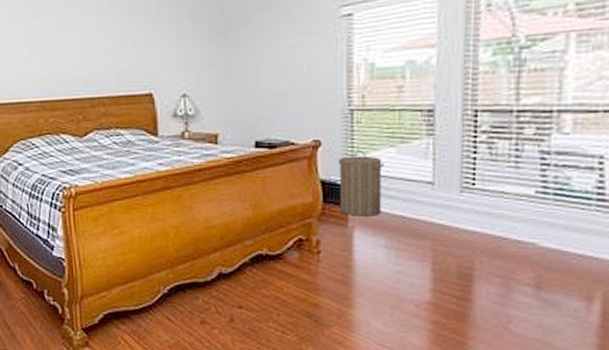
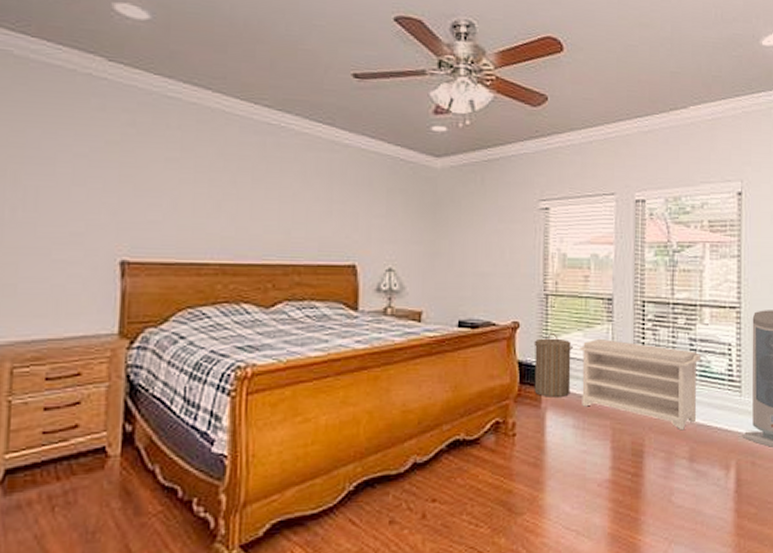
bench: none [393,154,557,255] -> present [580,338,702,431]

